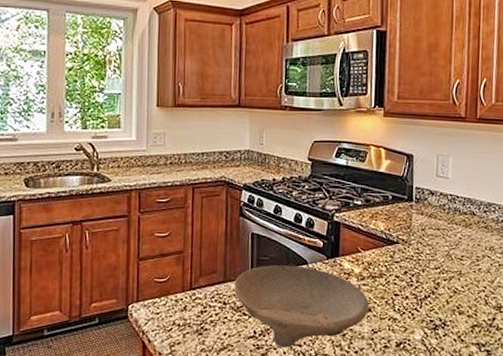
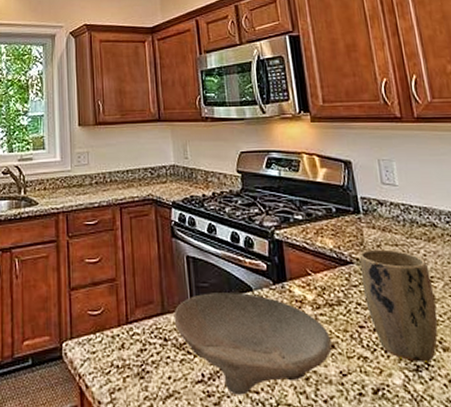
plant pot: none [403,232,462,323] -> present [359,249,438,362]

